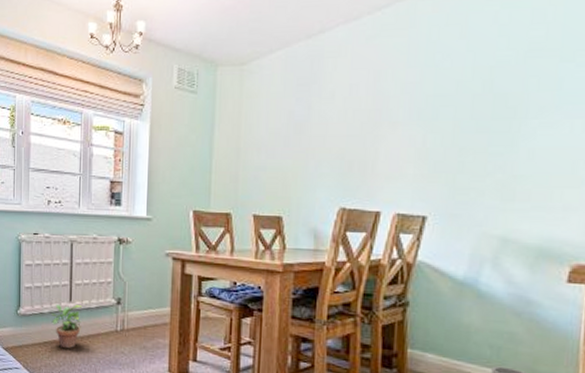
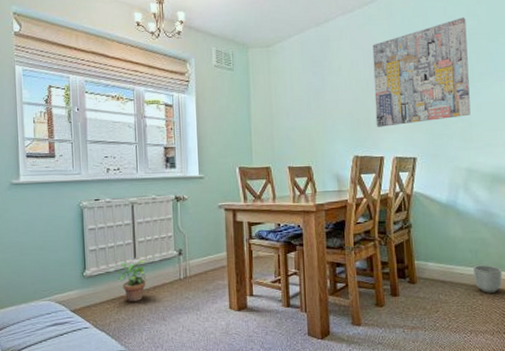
wall art: none [374,26,528,173] -> present [372,17,471,127]

